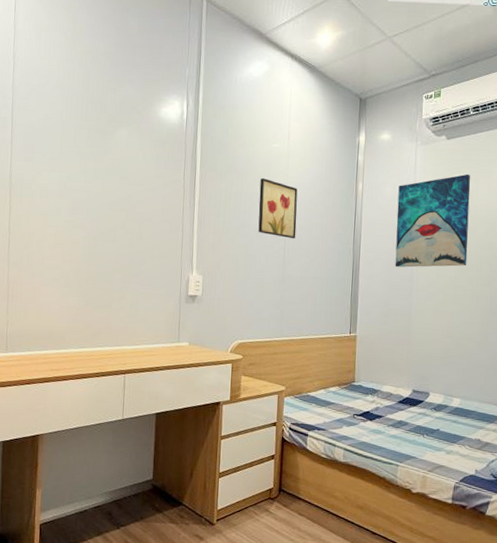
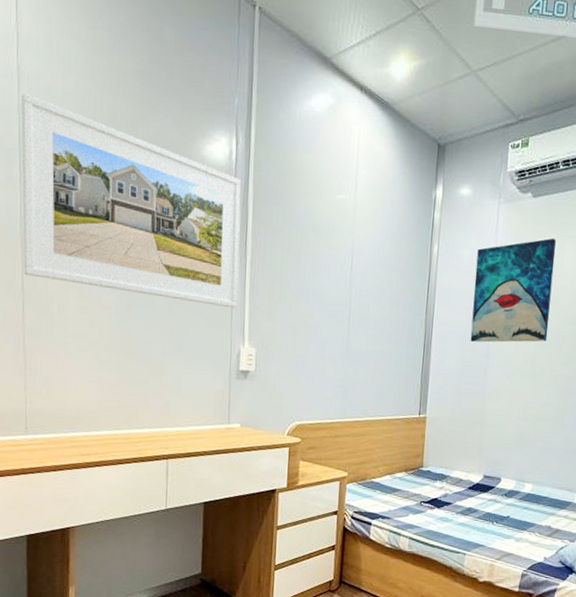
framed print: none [10,74,191,242] -> present [21,92,241,309]
wall art: present [258,178,298,239] -> none [319,235,365,308]

